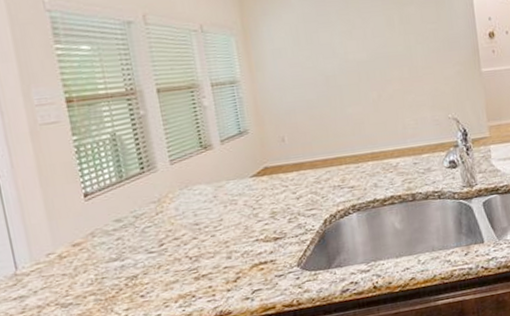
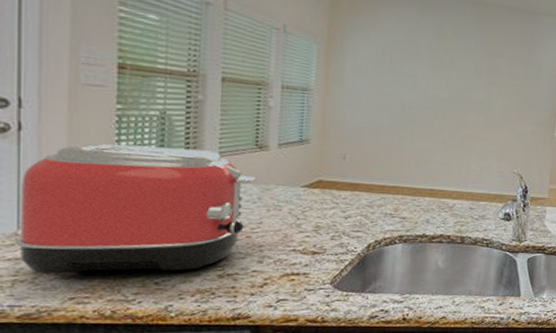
toaster: none [9,161,209,307] -> present [15,144,257,274]

